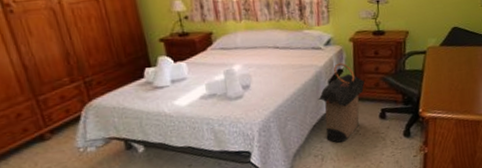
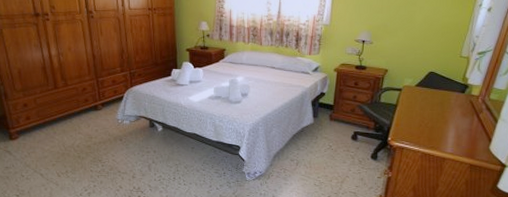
laundry hamper: present [318,62,365,143] -> none [301,87,342,153]

